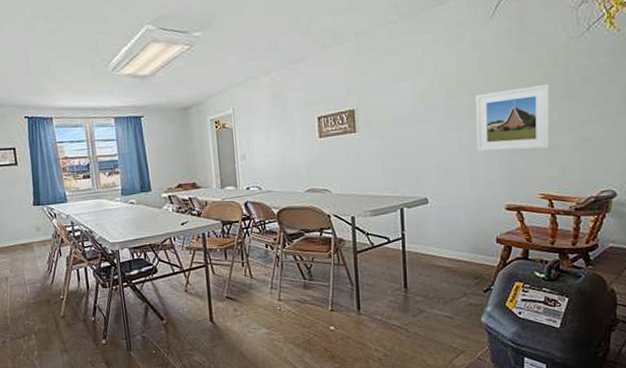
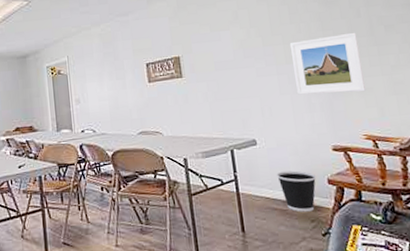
wastebasket: none [445,229,486,270] -> present [277,170,317,212]

